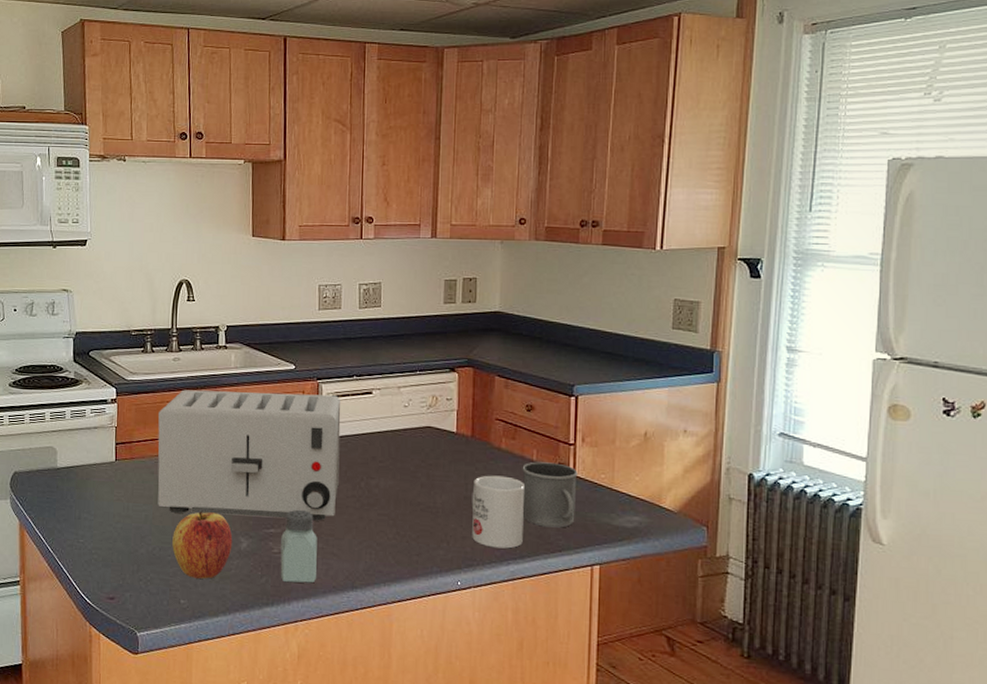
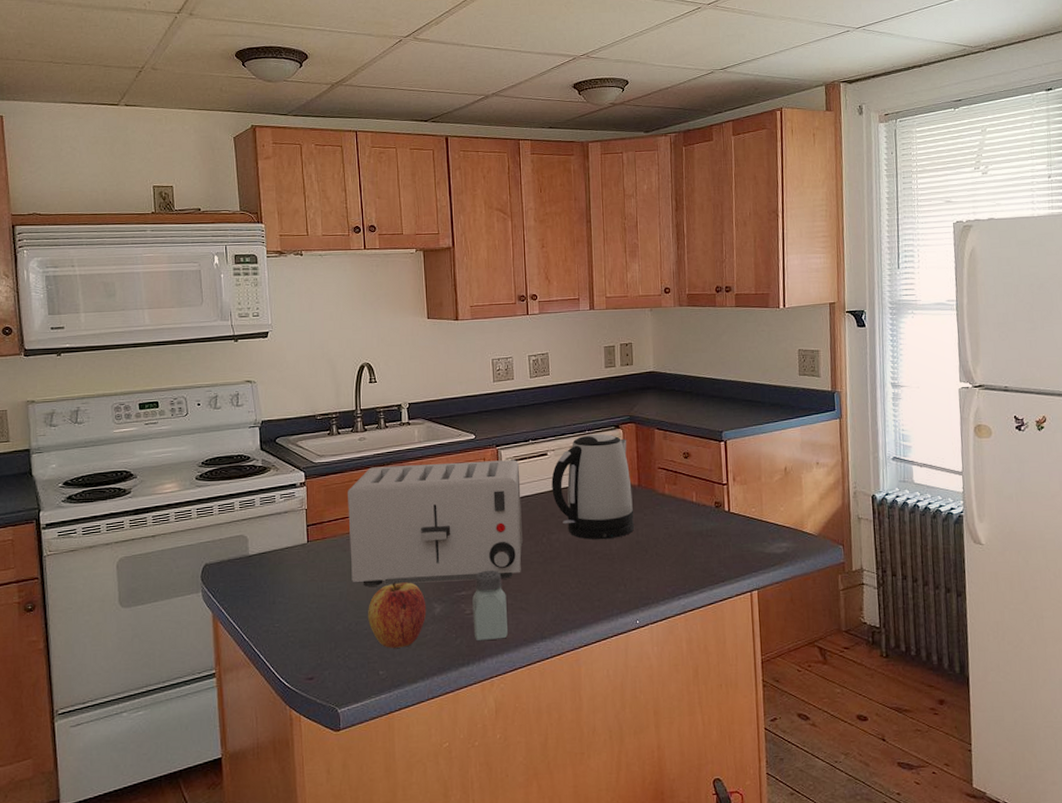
kettle: none [374,375,465,492] -> present [551,433,635,540]
mug: present [471,475,526,549] -> none [642,519,690,585]
mug: present [522,462,578,528] -> none [684,502,733,561]

